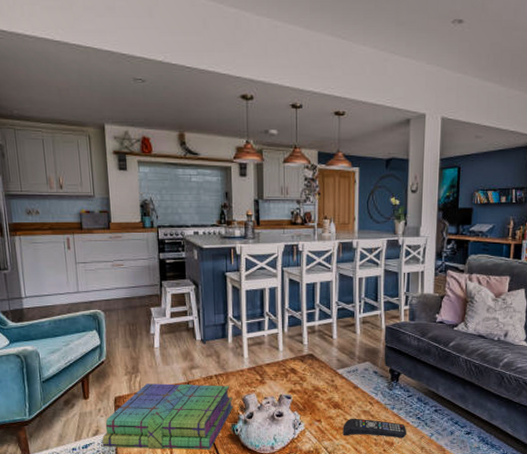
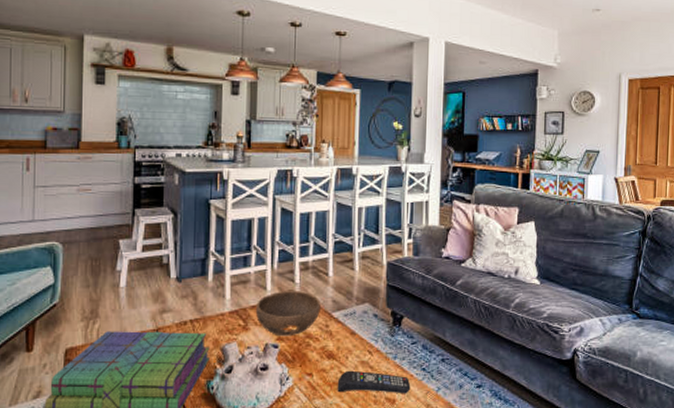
bowl: none [270,351,327,389] -> present [255,291,321,337]

